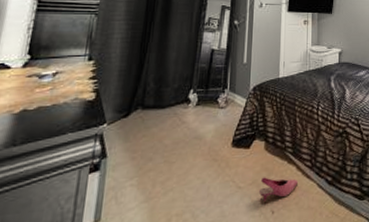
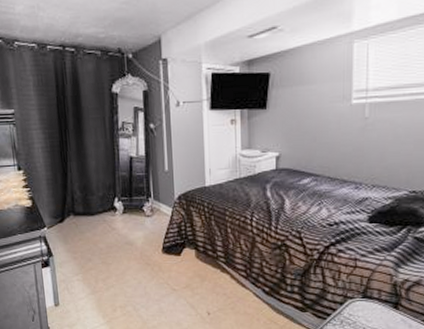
shoe: present [258,177,298,203] -> none [193,282,232,305]

